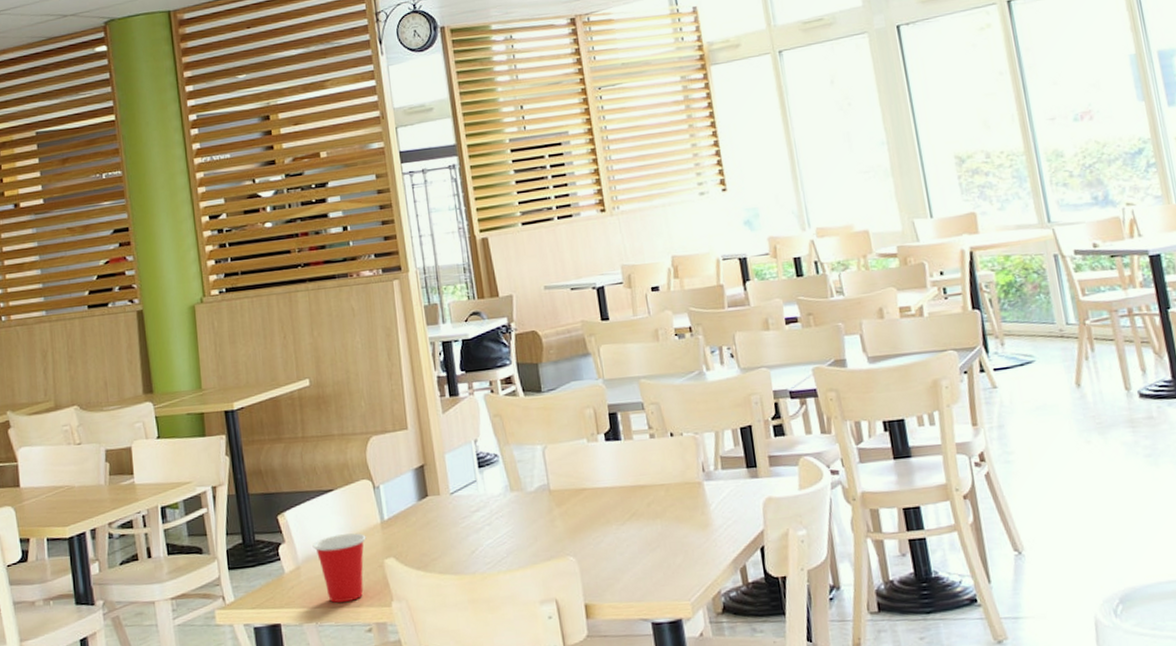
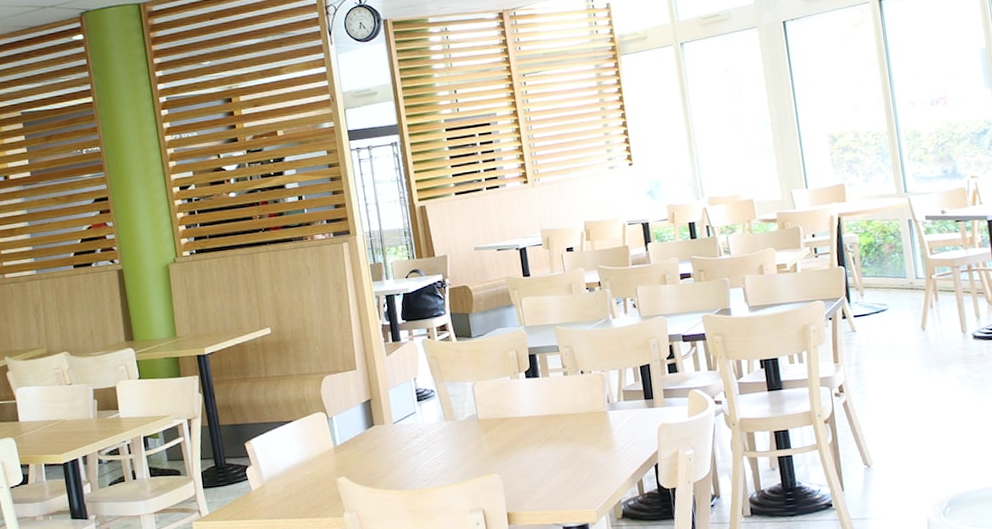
cup: present [312,533,367,603] -> none [275,456,322,514]

